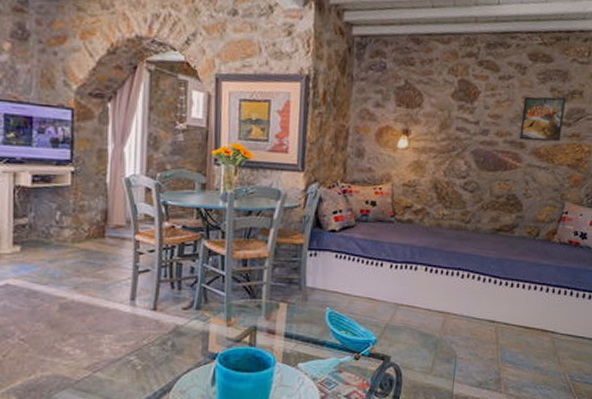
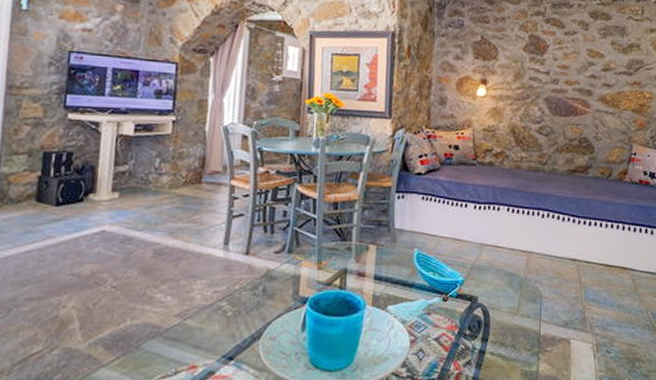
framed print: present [519,96,565,142] -> none [587,49,625,89]

